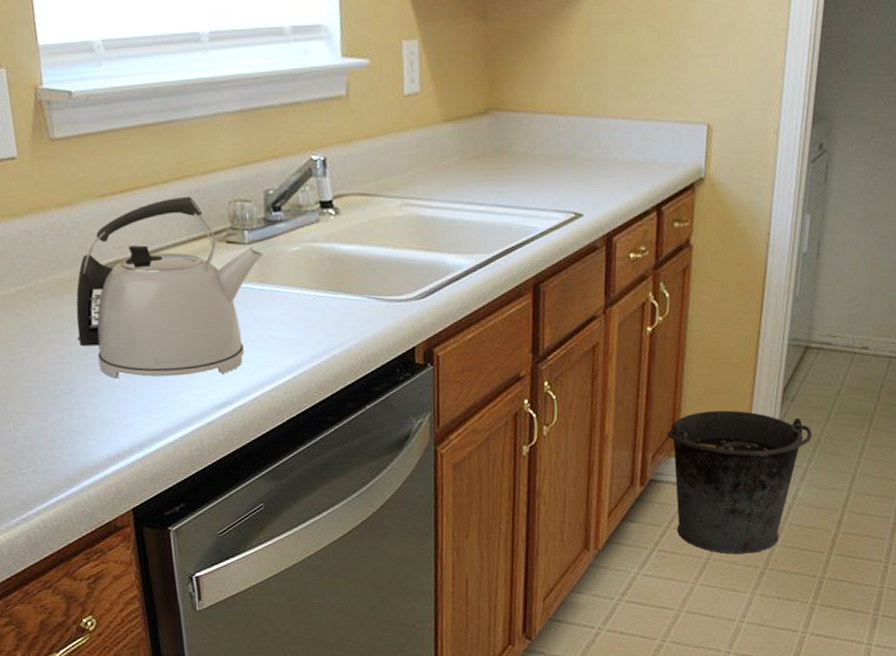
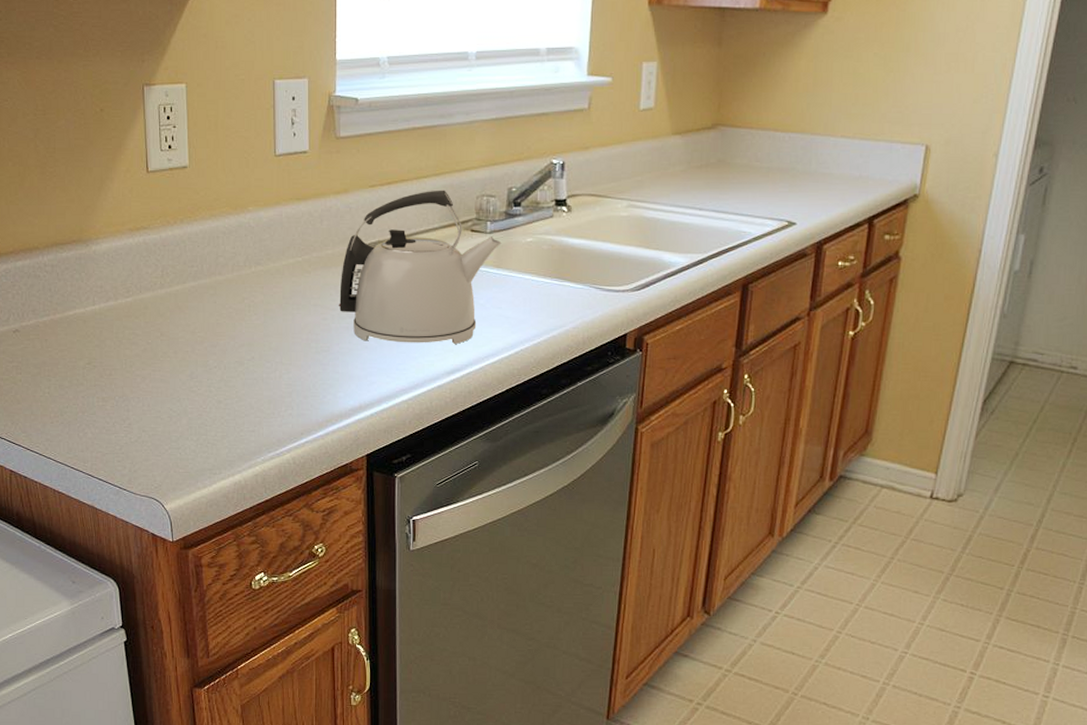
bucket: present [667,410,813,554] -> none [860,415,1011,558]

